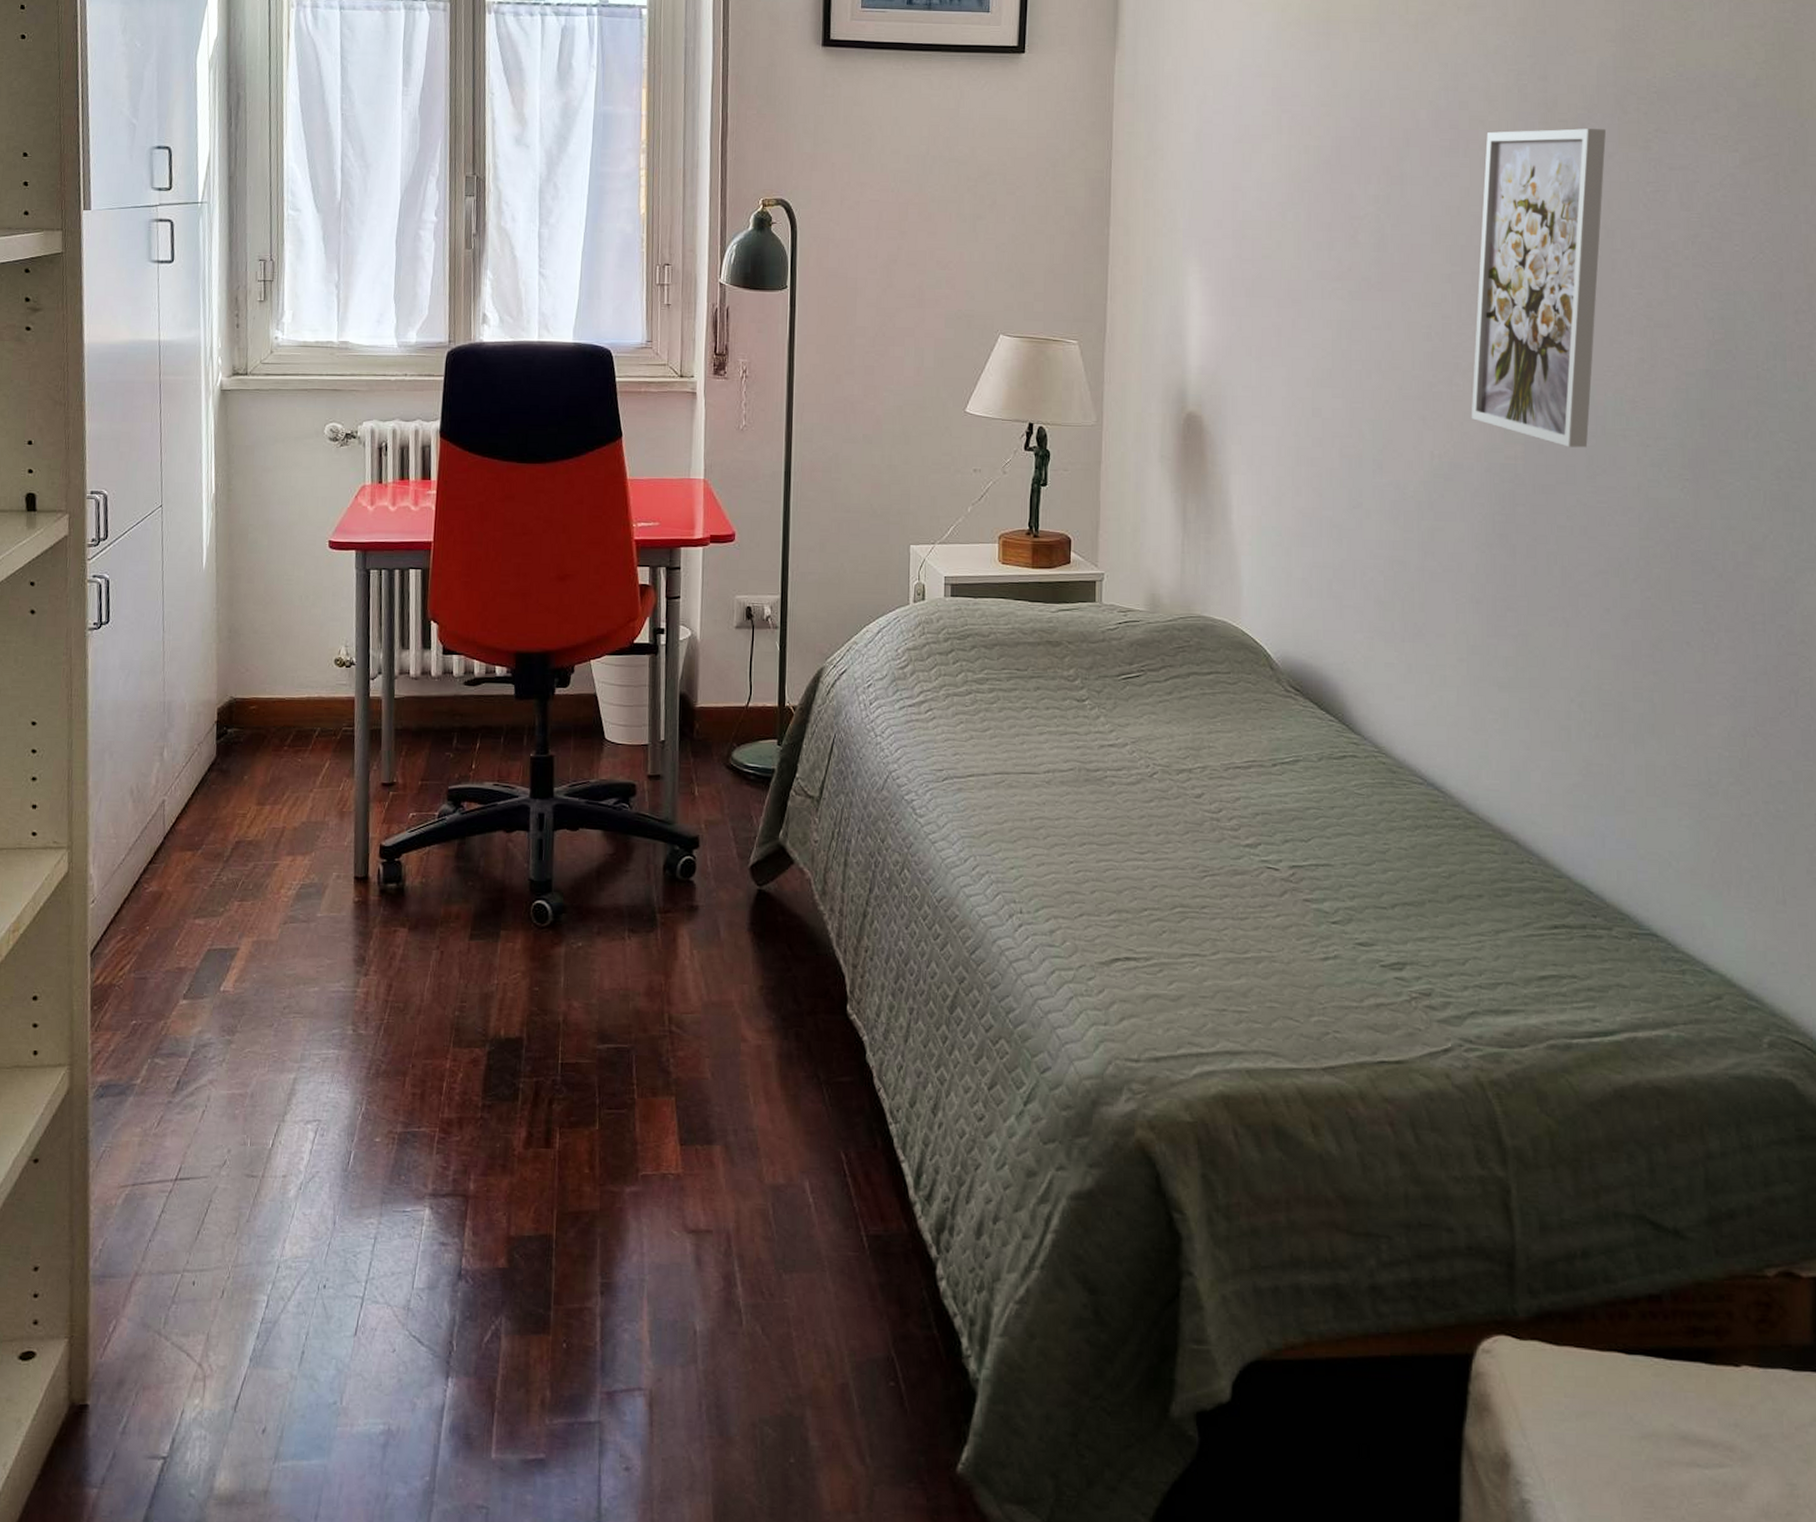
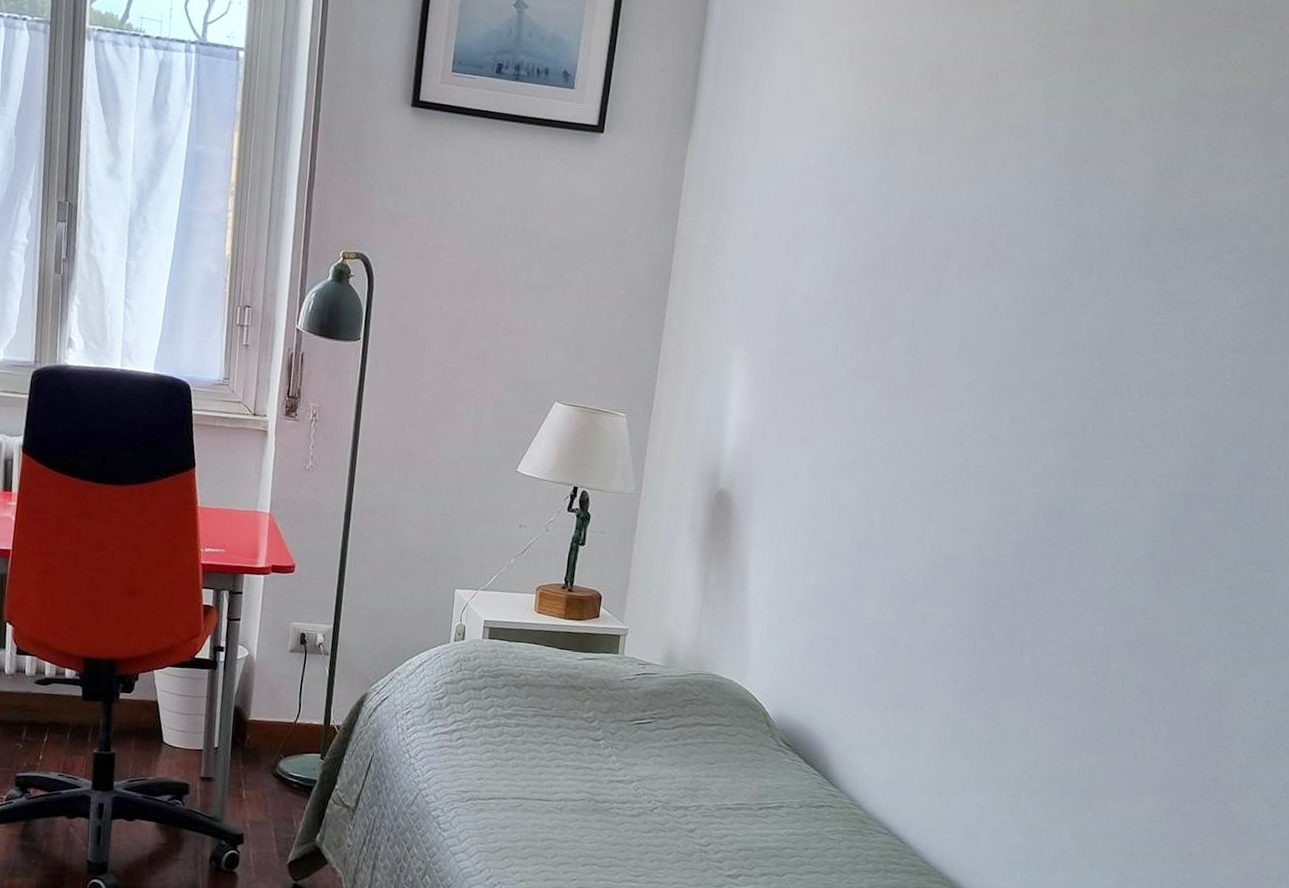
wall art: present [1471,128,1606,448] -> none [971,252,1128,552]

